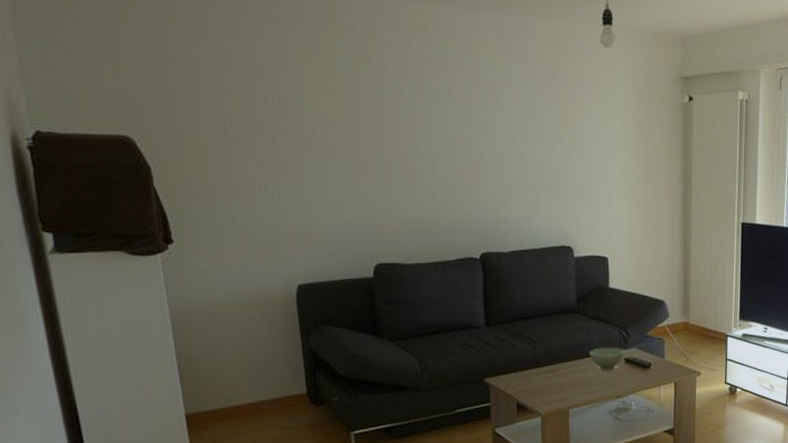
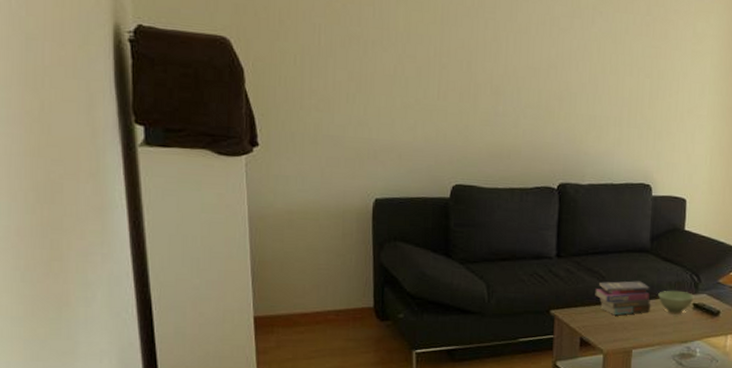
books: none [527,341,584,378] -> present [595,281,651,316]

